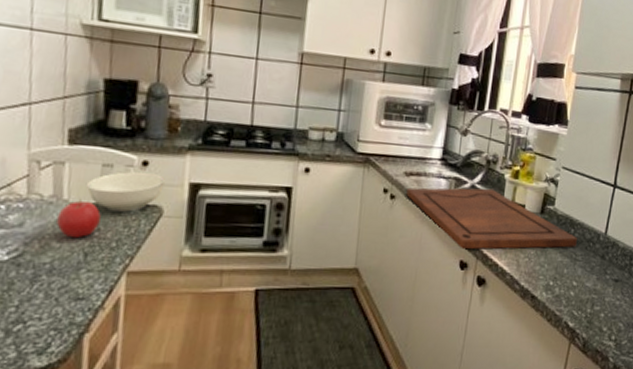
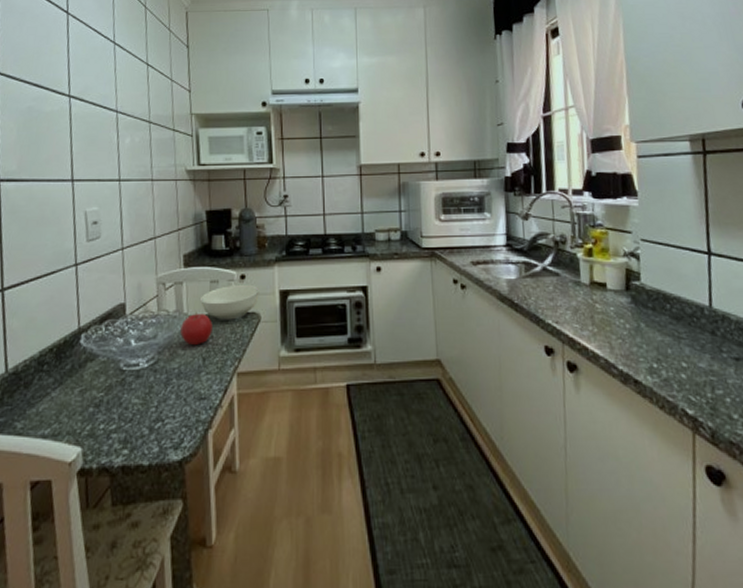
cutting board: present [406,187,577,250] -> none [476,269,677,334]

